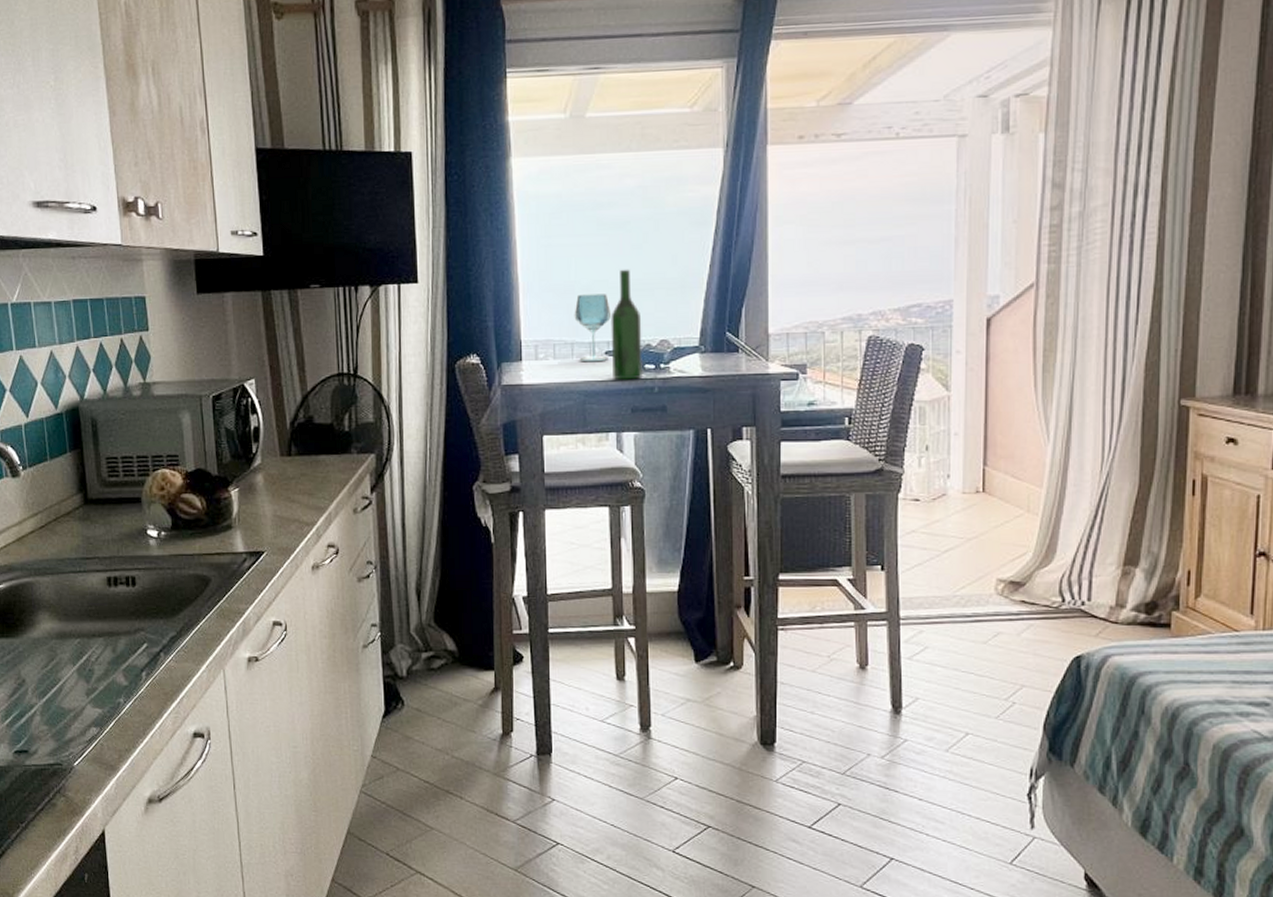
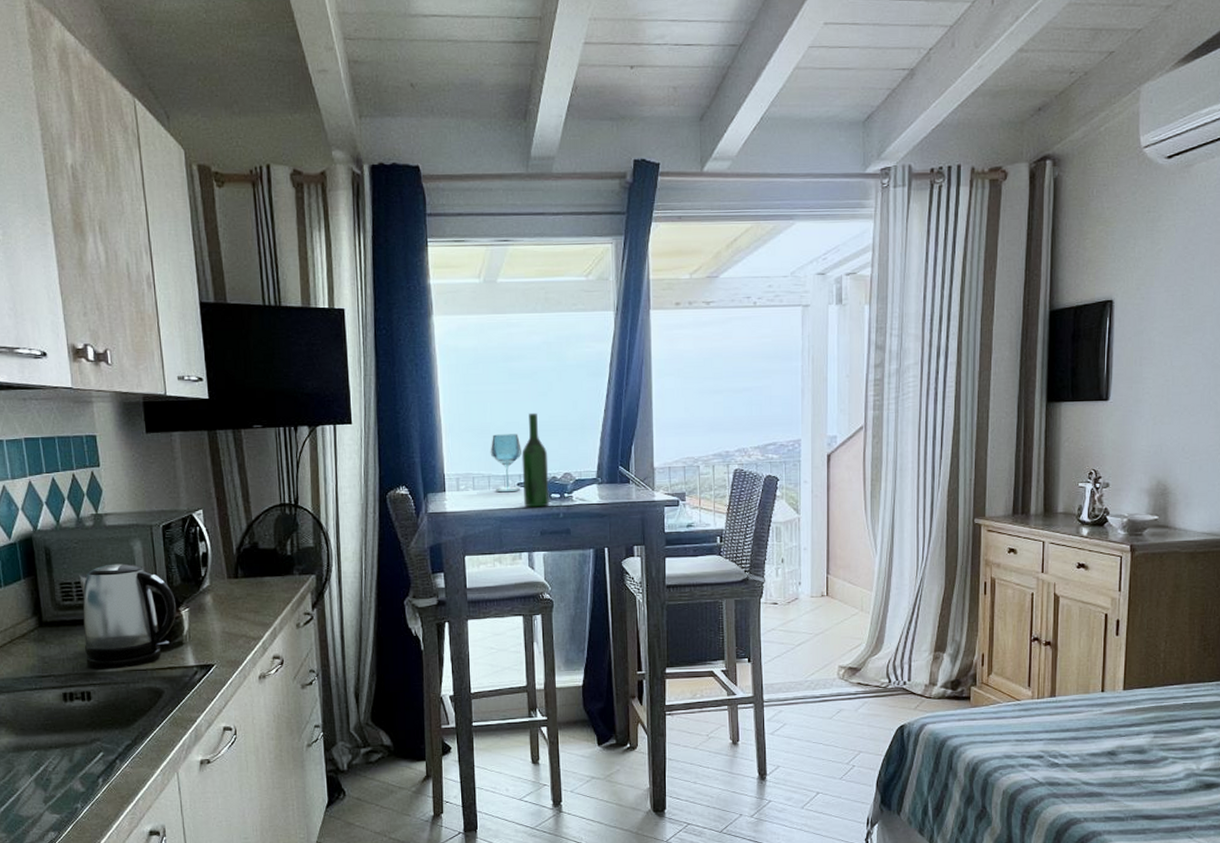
kettle: none [124,437,226,552] -> present [78,563,177,668]

